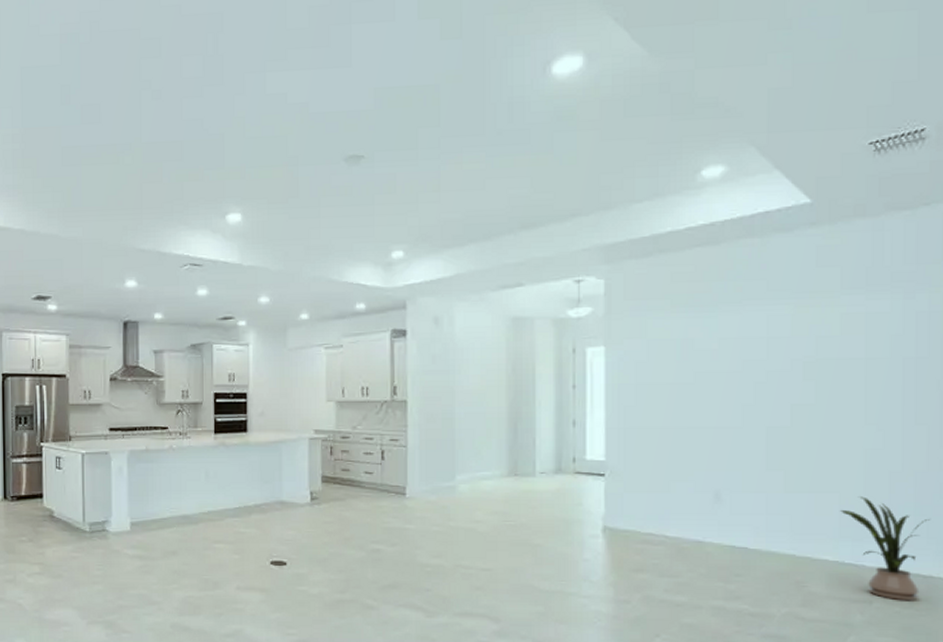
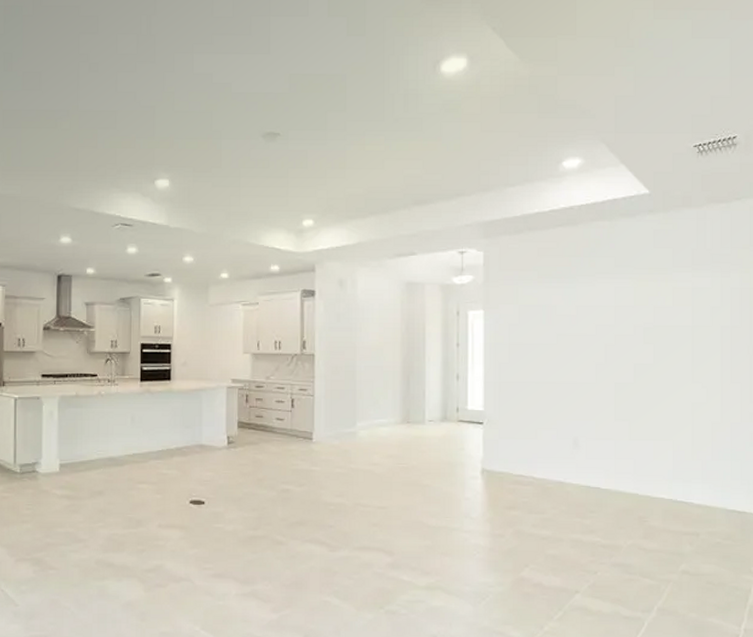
house plant: present [841,496,930,601] -> none [674,443,743,533]

